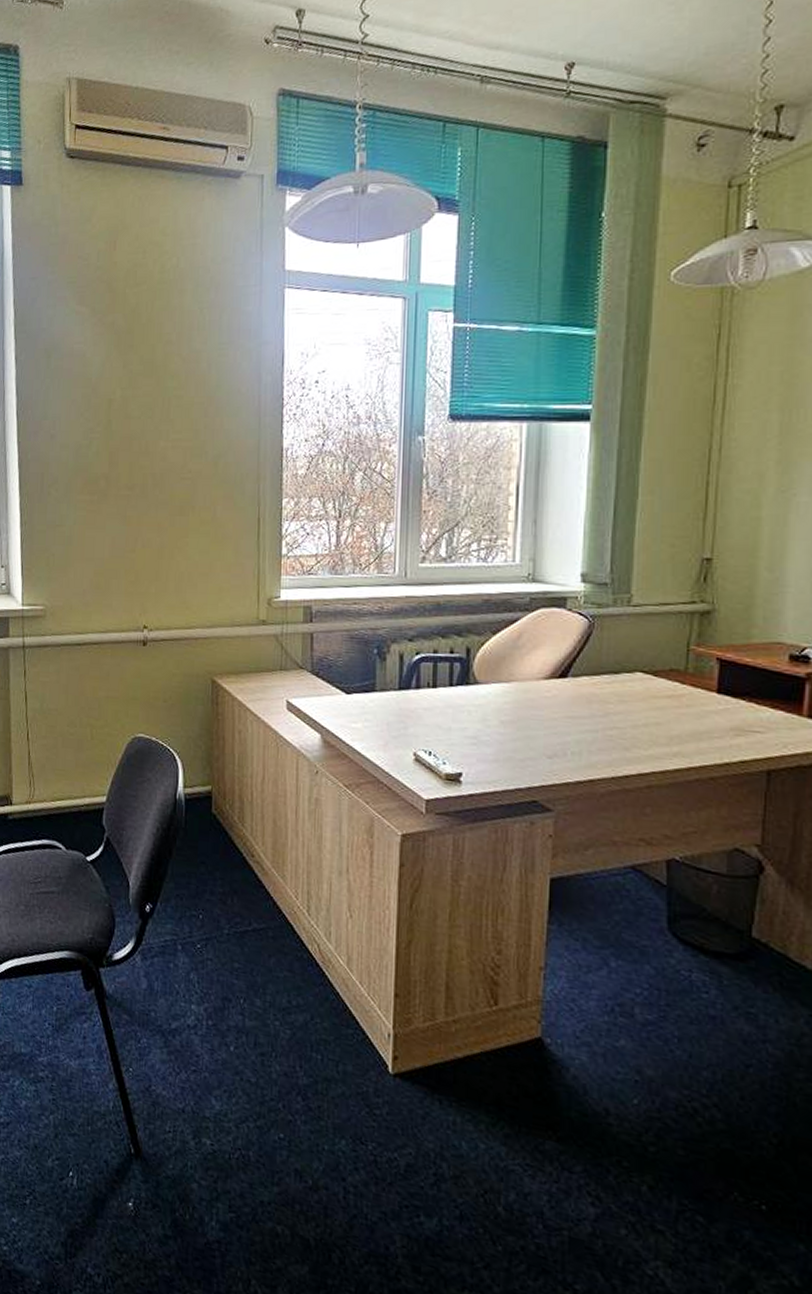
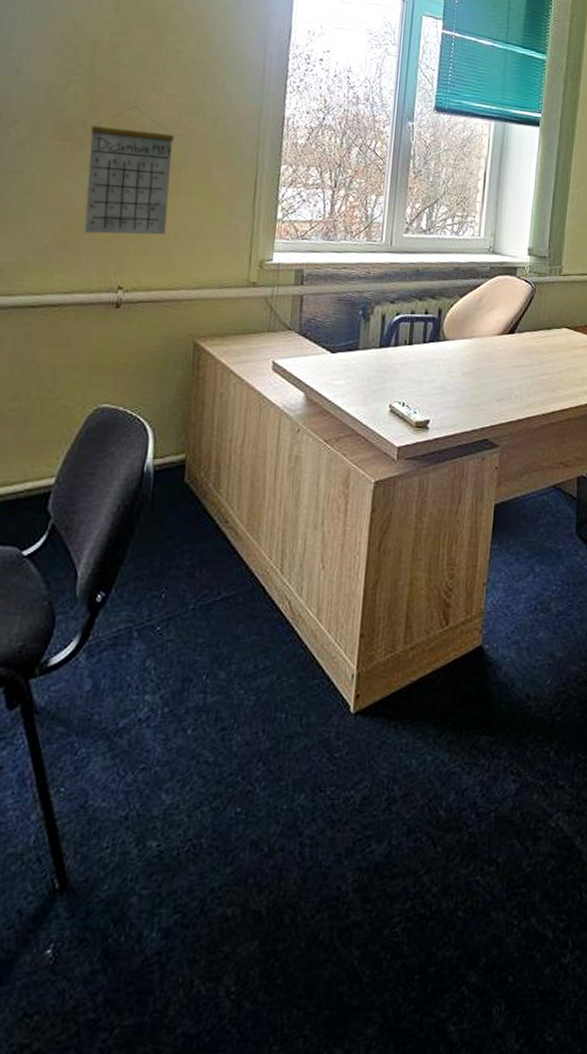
calendar: none [111,455,182,578] -> present [84,106,175,235]

